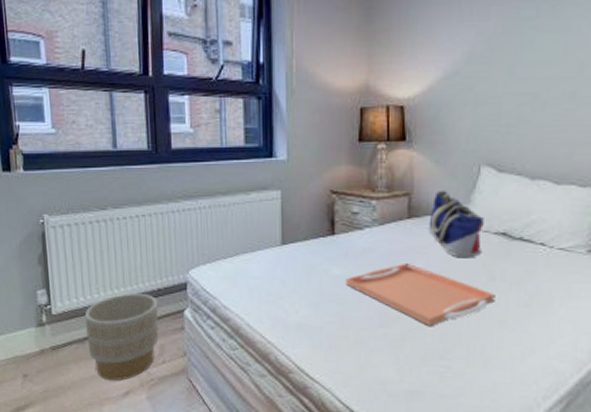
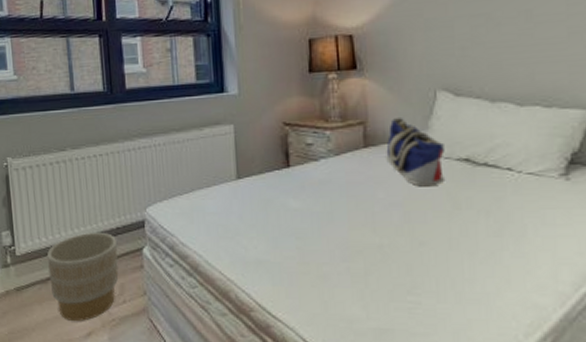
serving tray: present [345,262,495,327] -> none [303,193,463,260]

